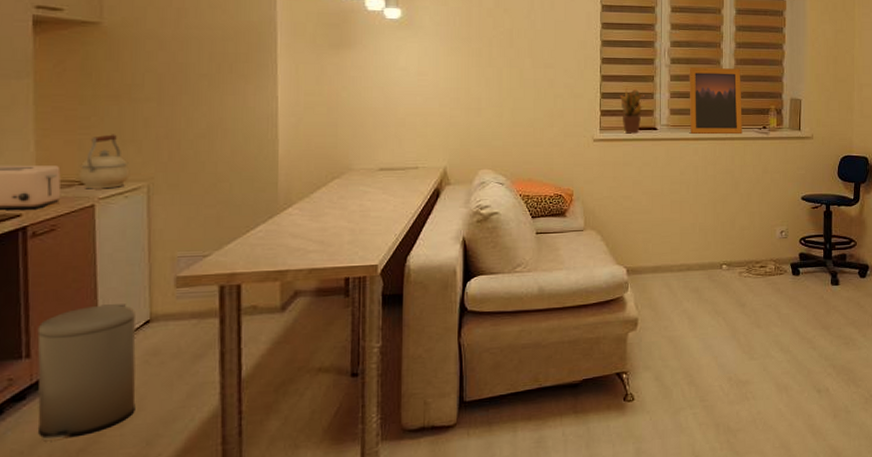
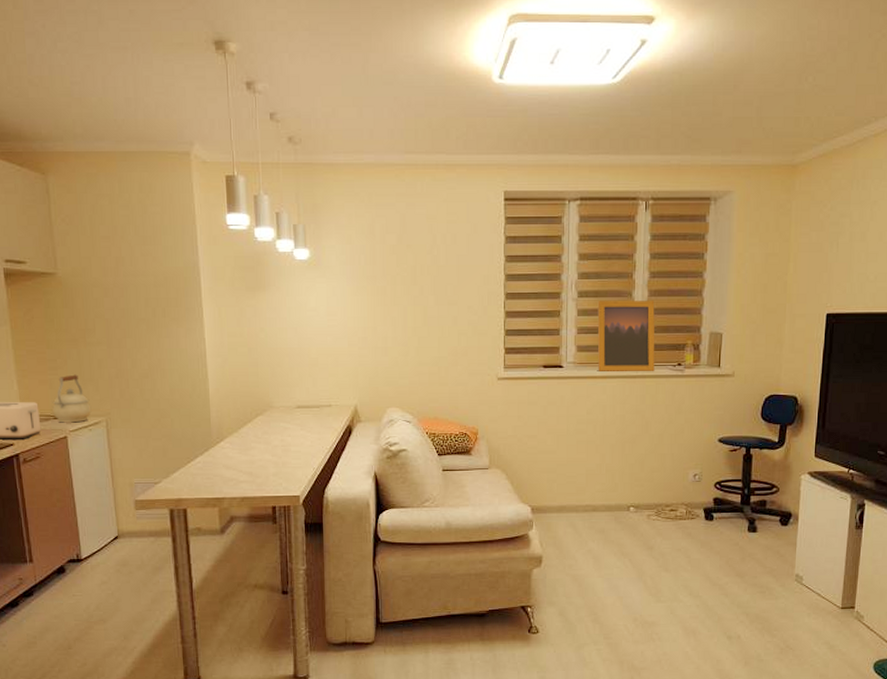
pedal bin: present [37,304,136,442] -> none [35,522,114,630]
potted plant: present [619,88,644,134] -> none [524,324,550,372]

